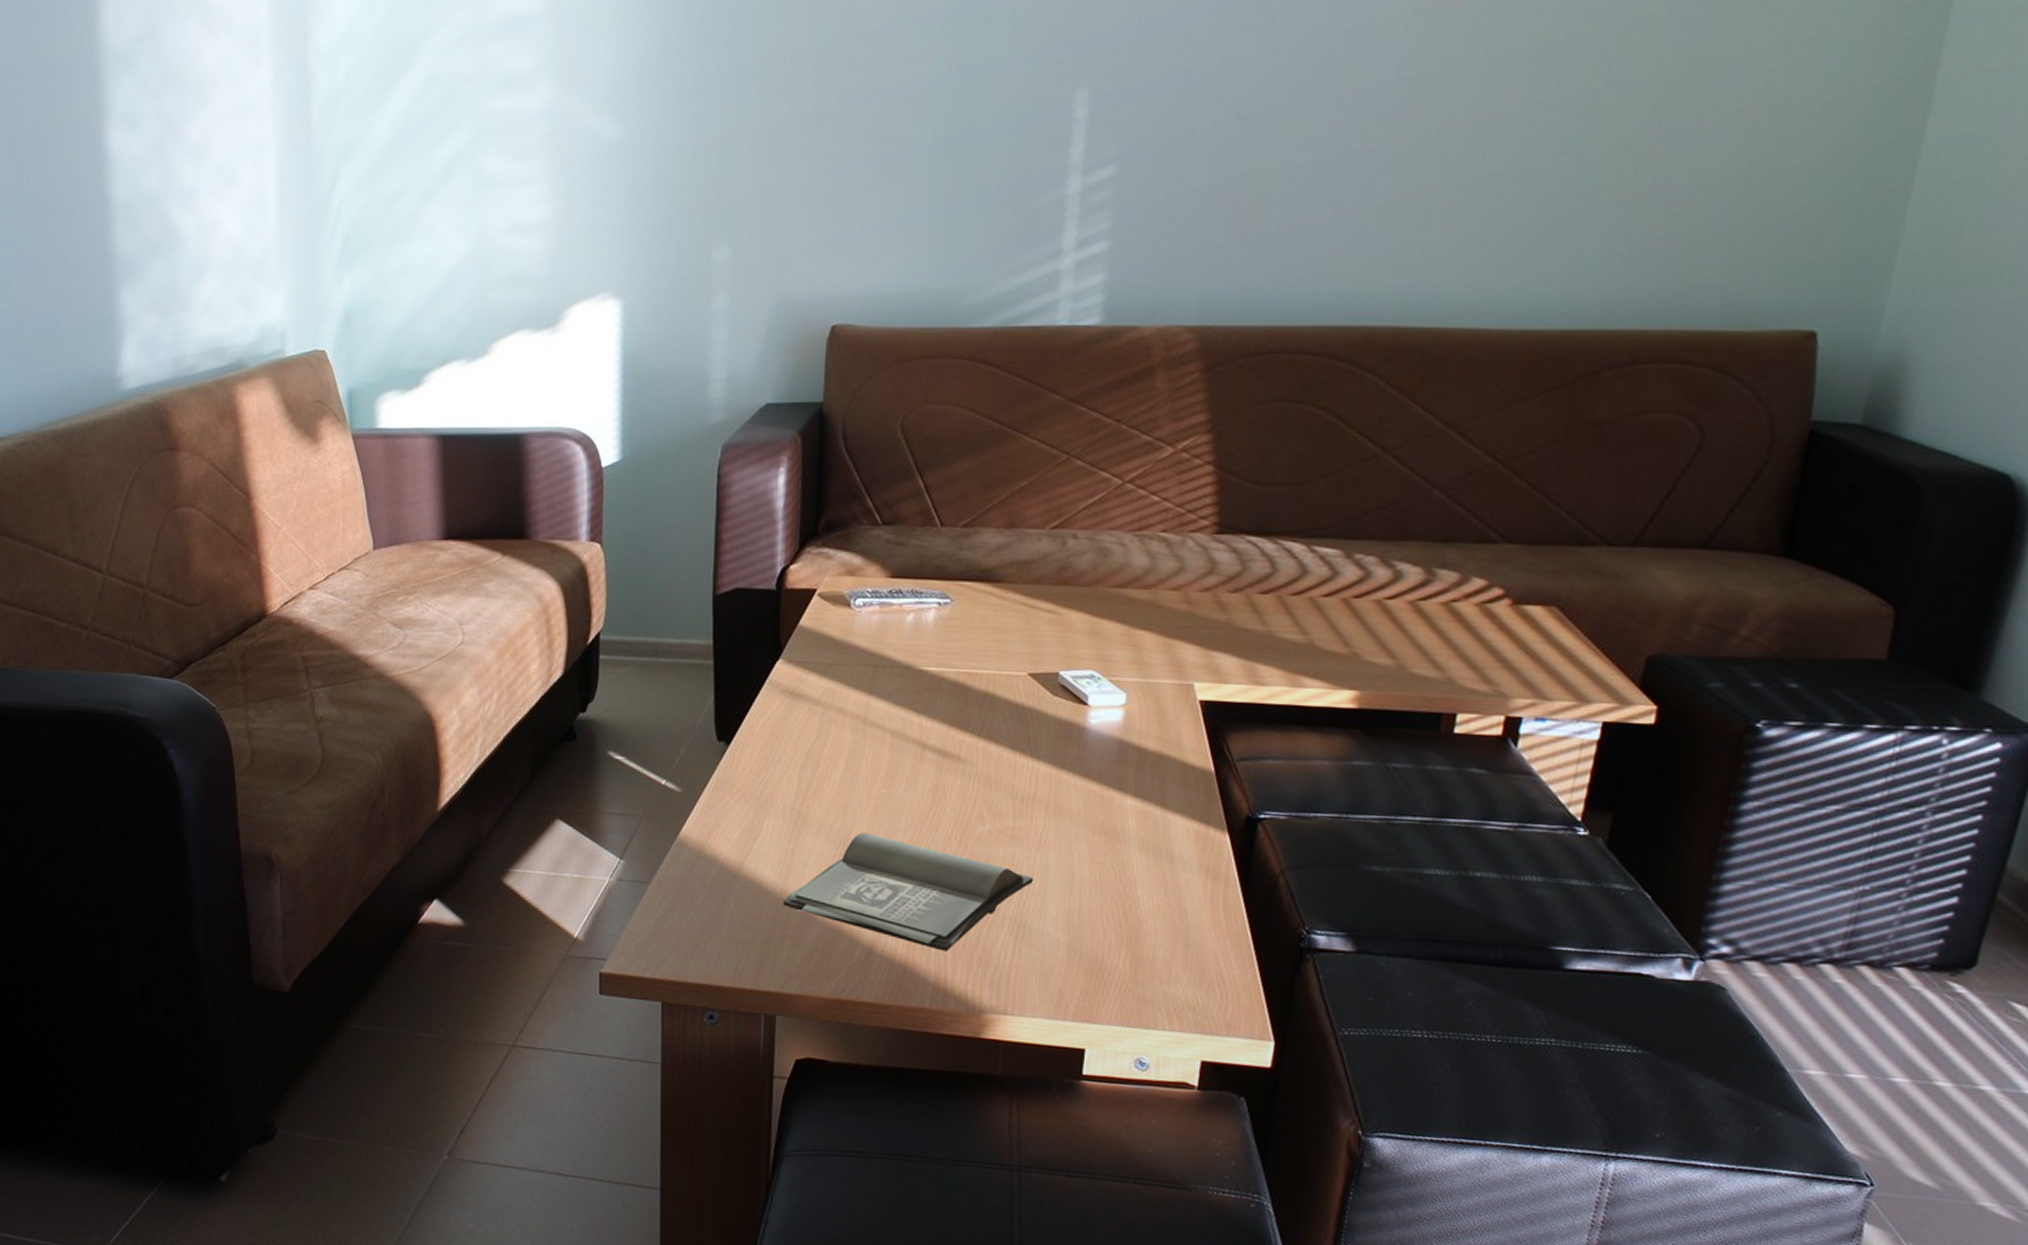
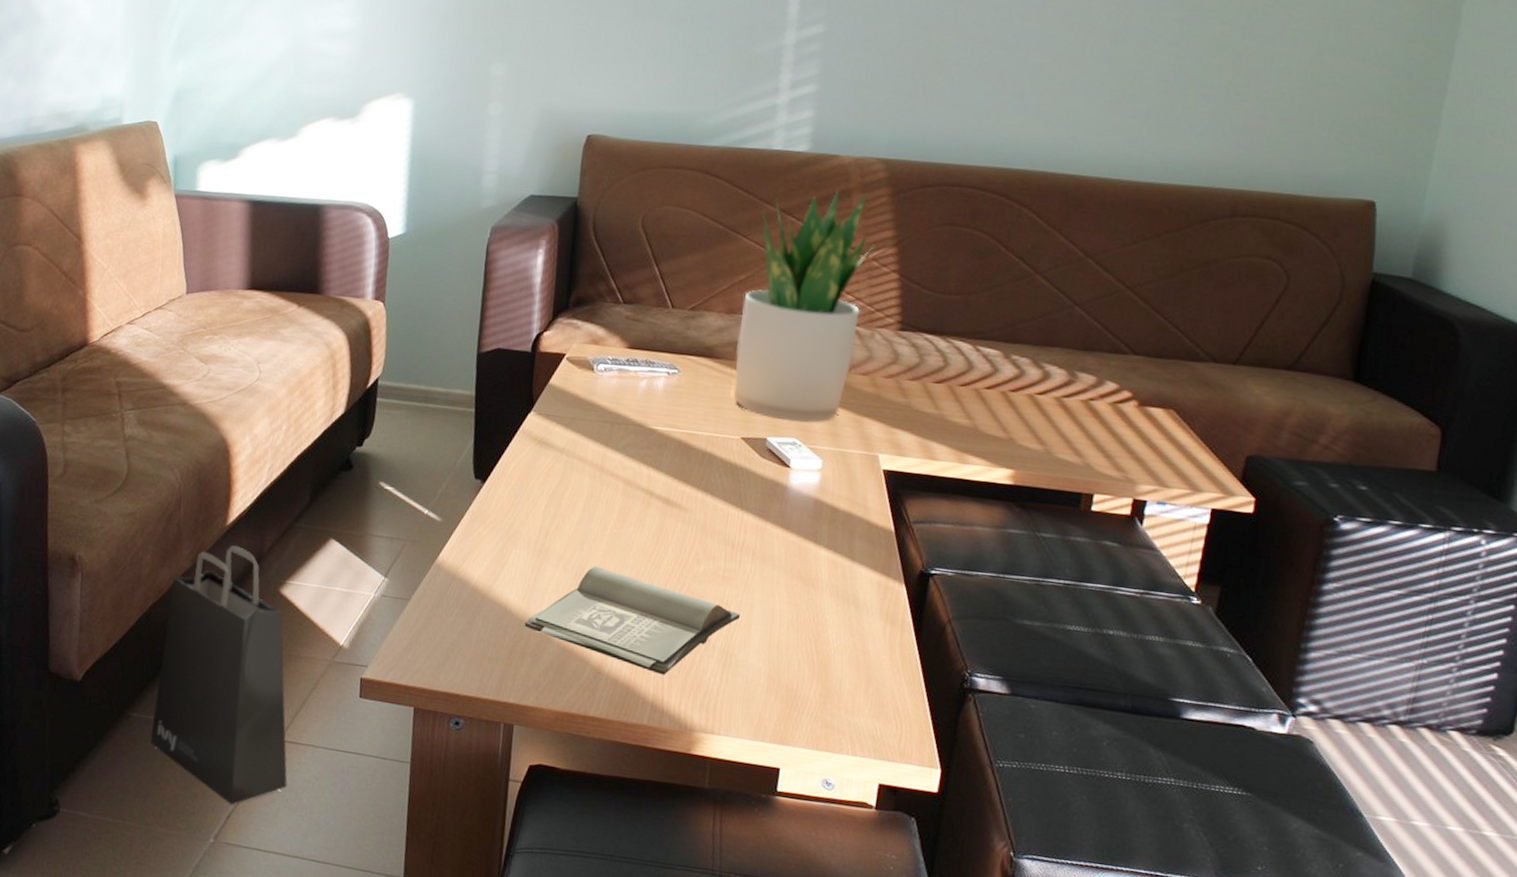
shopping bag: none [369,833,525,1118] -> present [149,545,288,805]
planter: none [1017,368,1185,651] -> present [733,190,875,422]

